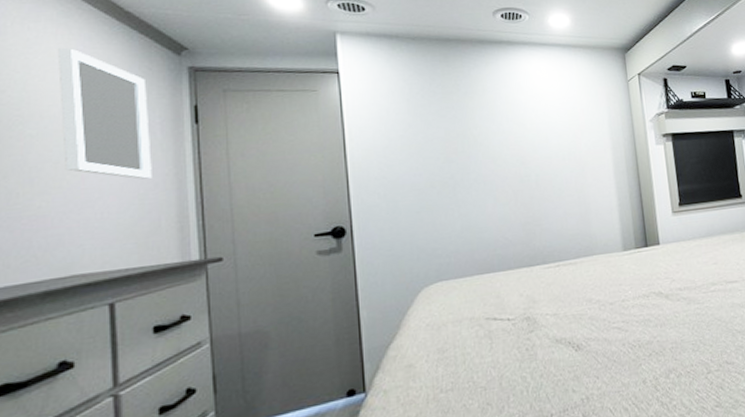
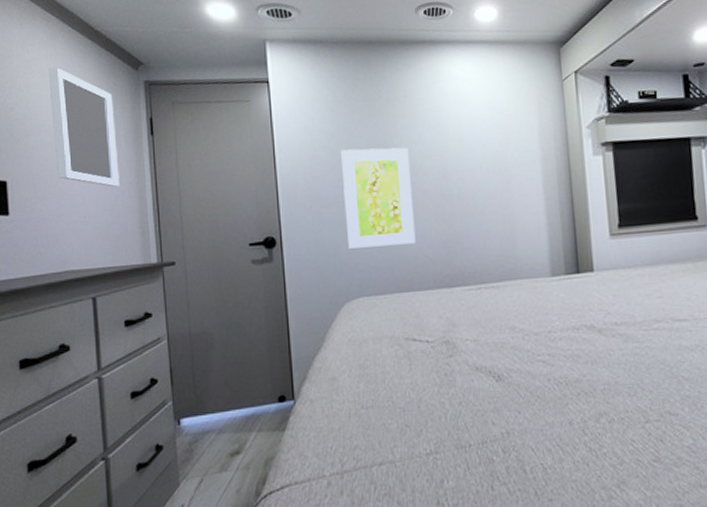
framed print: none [417,137,496,235] -> present [340,147,416,249]

